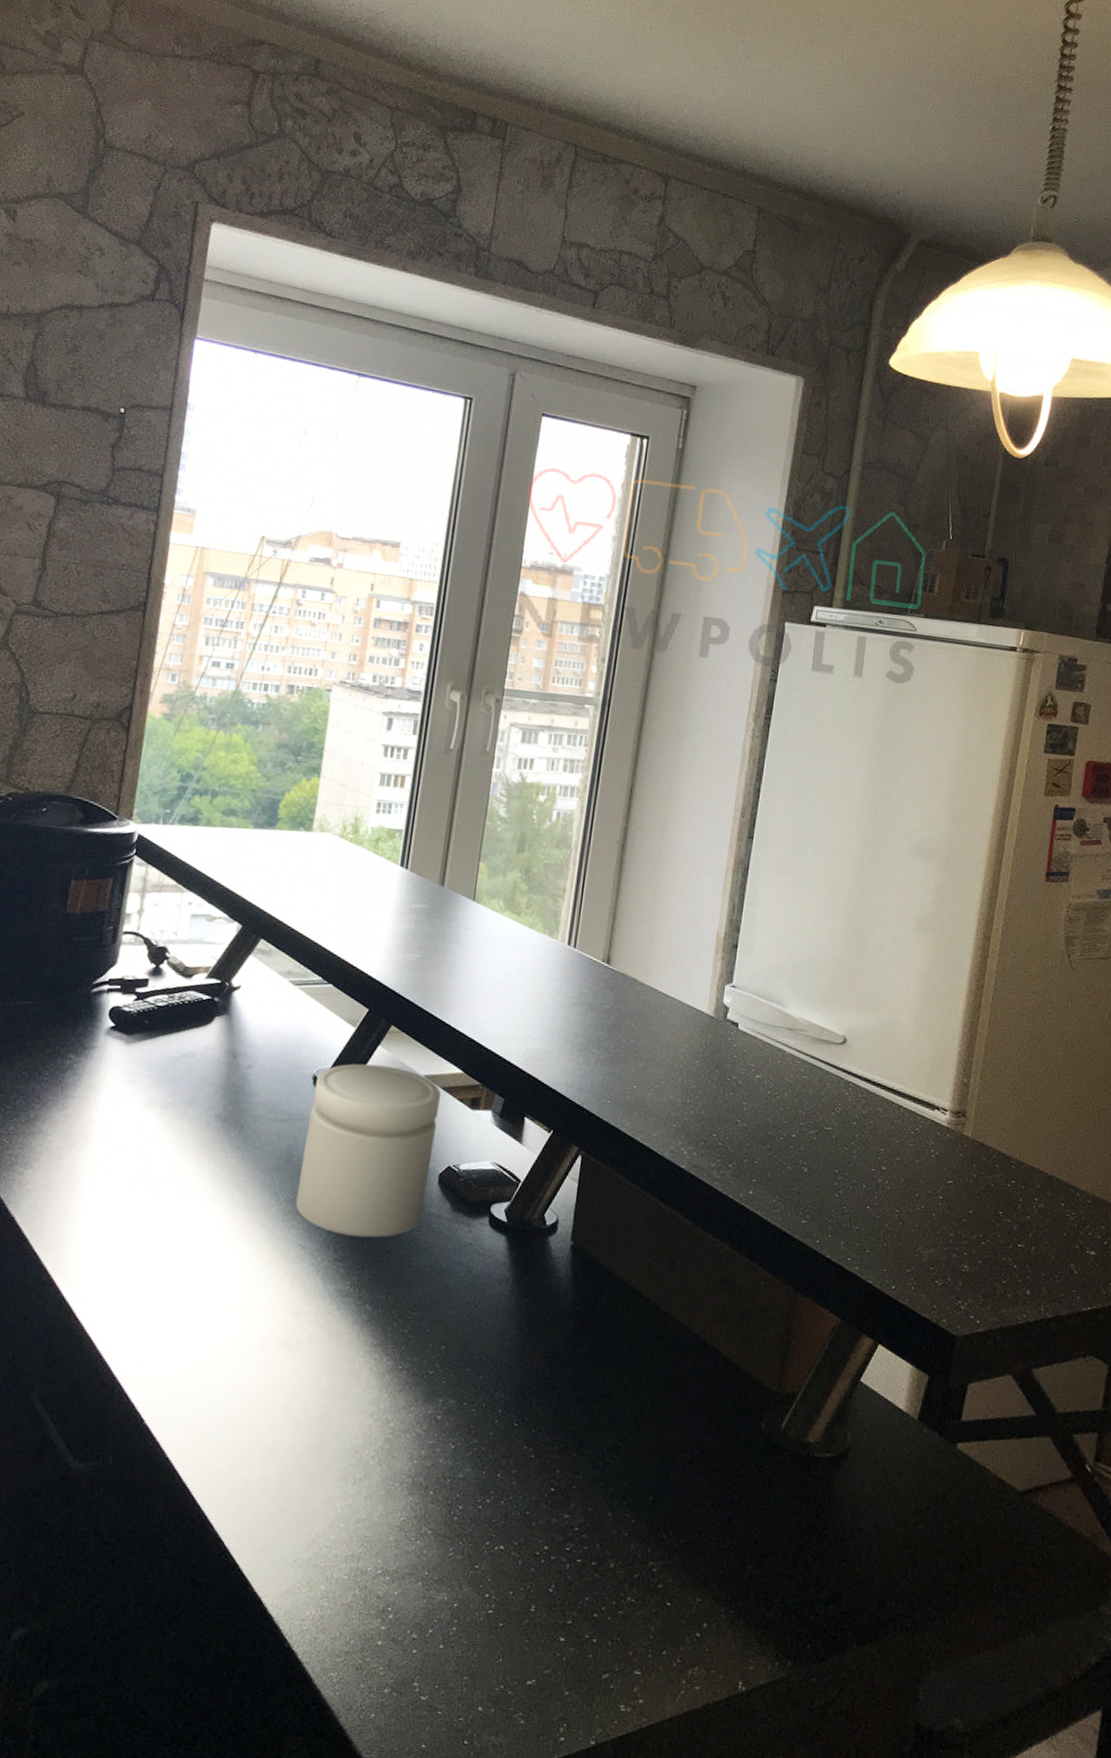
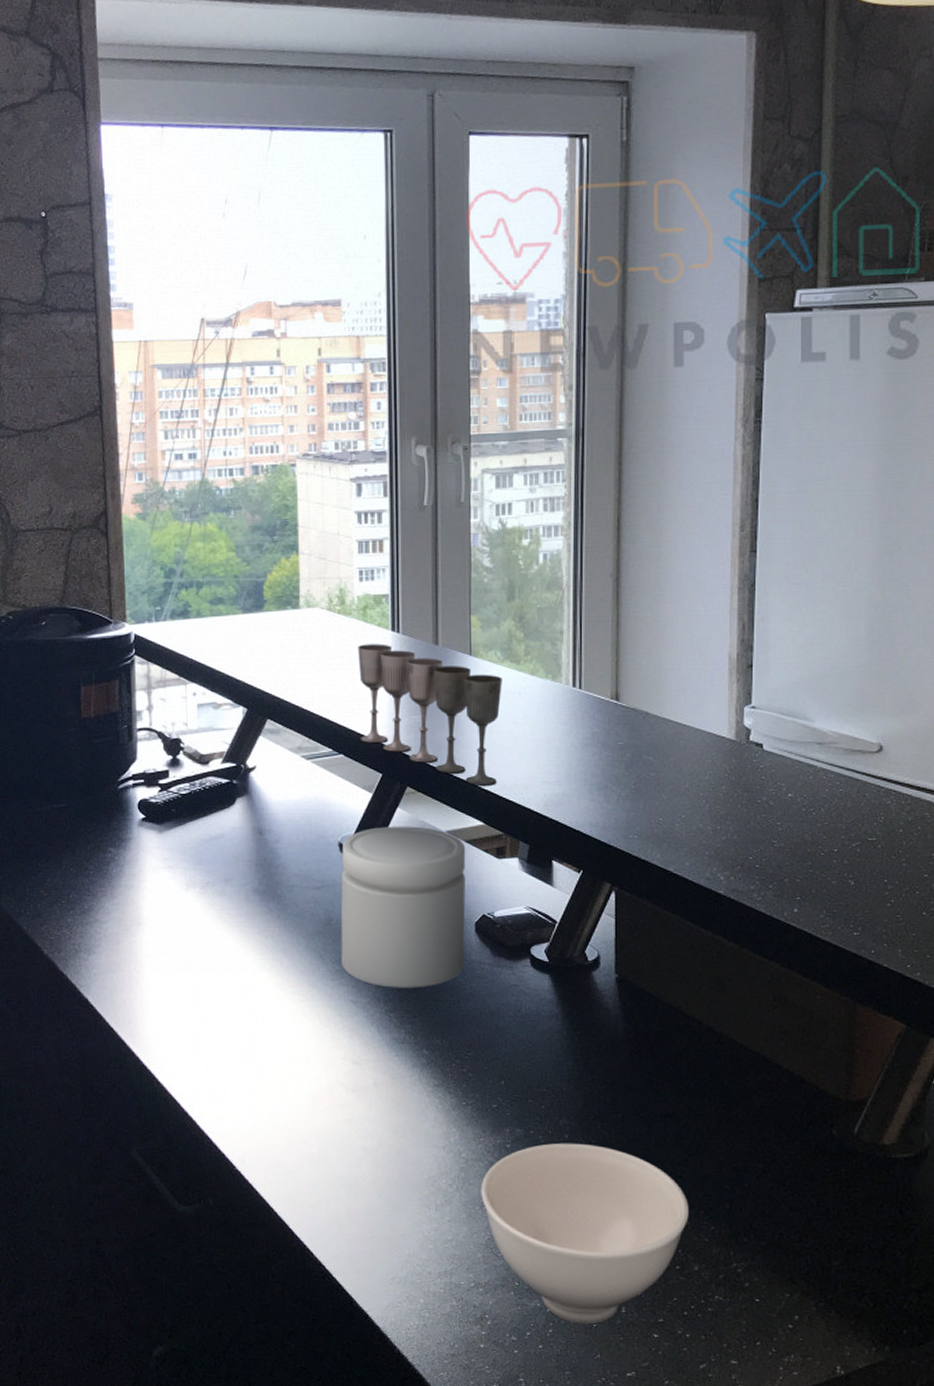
wine glass: none [351,875,501,1035] -> present [358,644,502,787]
bowl: none [403,1418,613,1623] -> present [481,1143,689,1324]

